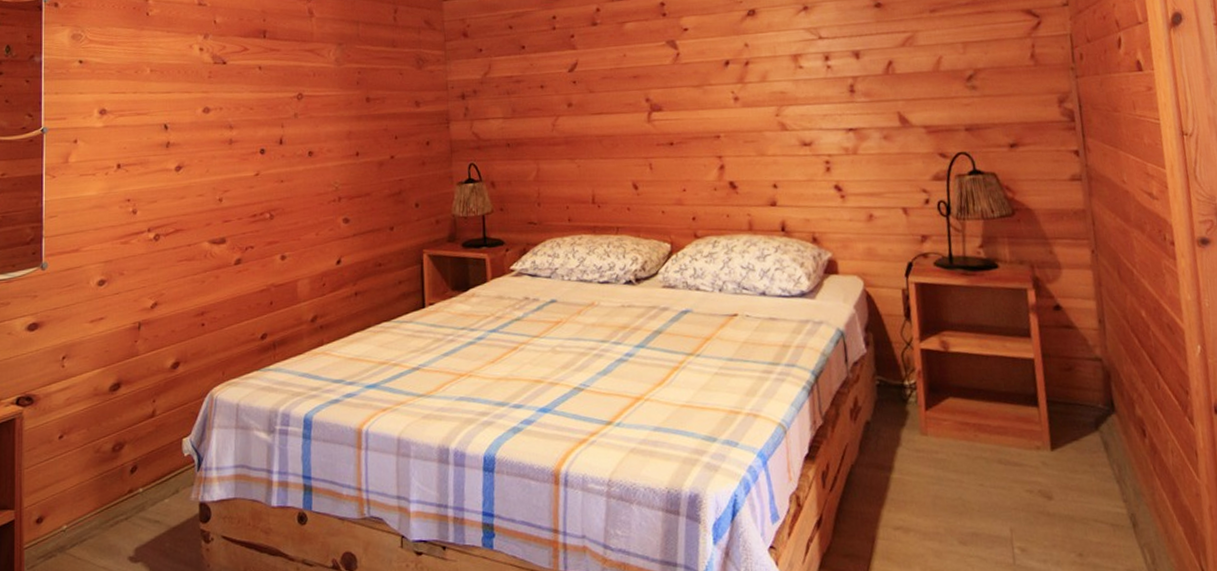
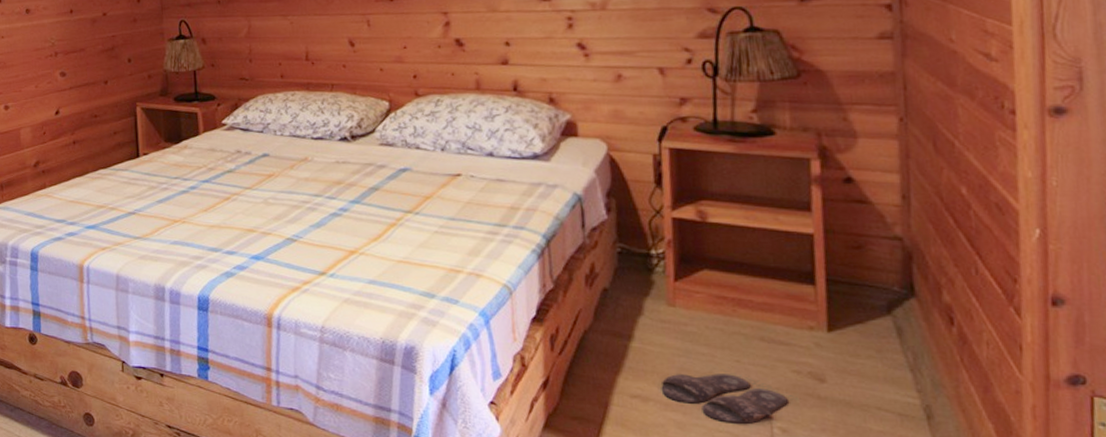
slippers: none [919,498,1025,547] -> present [661,374,788,424]

